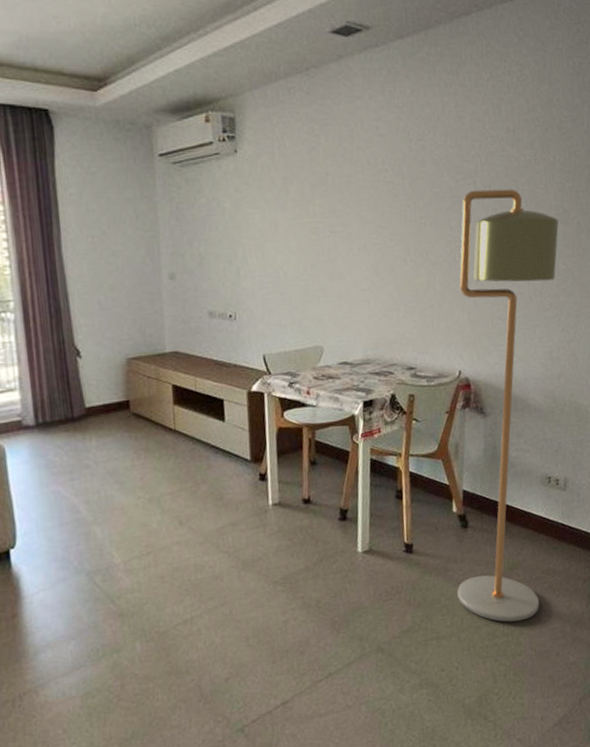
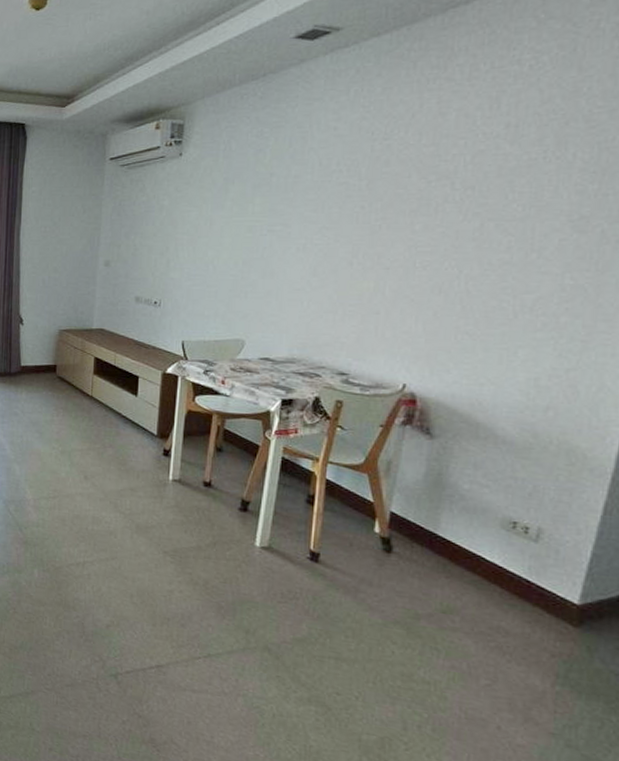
floor lamp: present [457,189,559,623] -> none [368,191,570,675]

